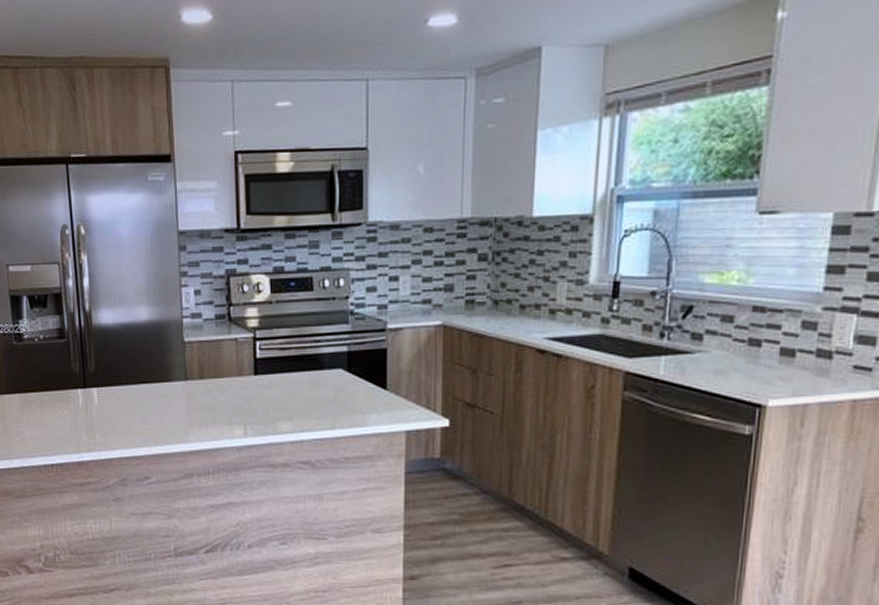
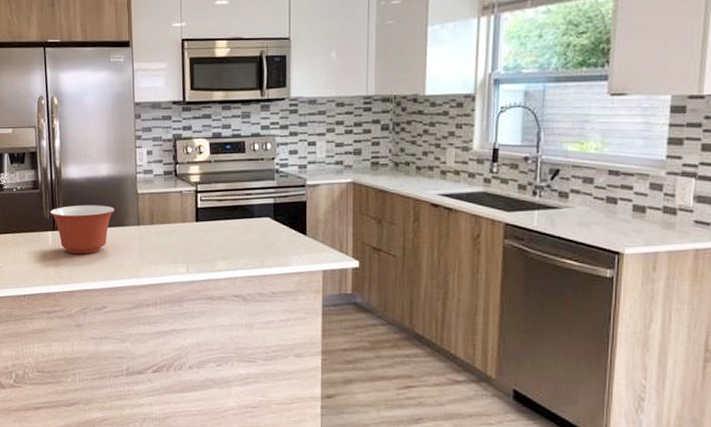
mixing bowl: none [79,357,157,416] -> present [49,205,114,254]

